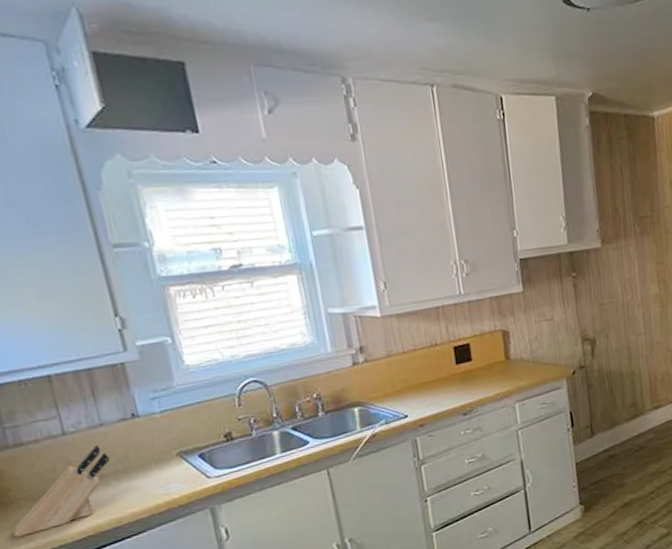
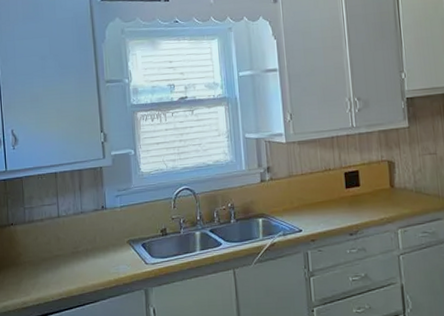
knife block: present [13,444,109,537] -> none [19,227,83,291]

